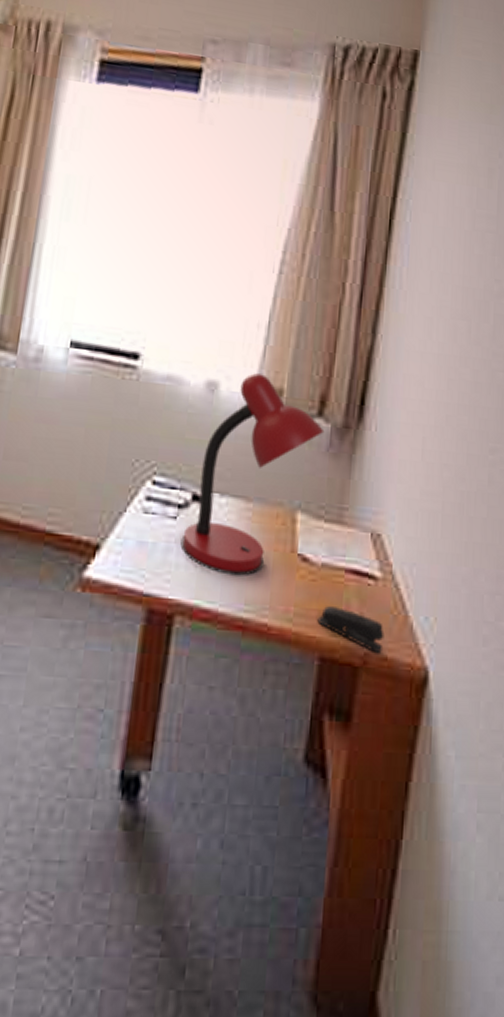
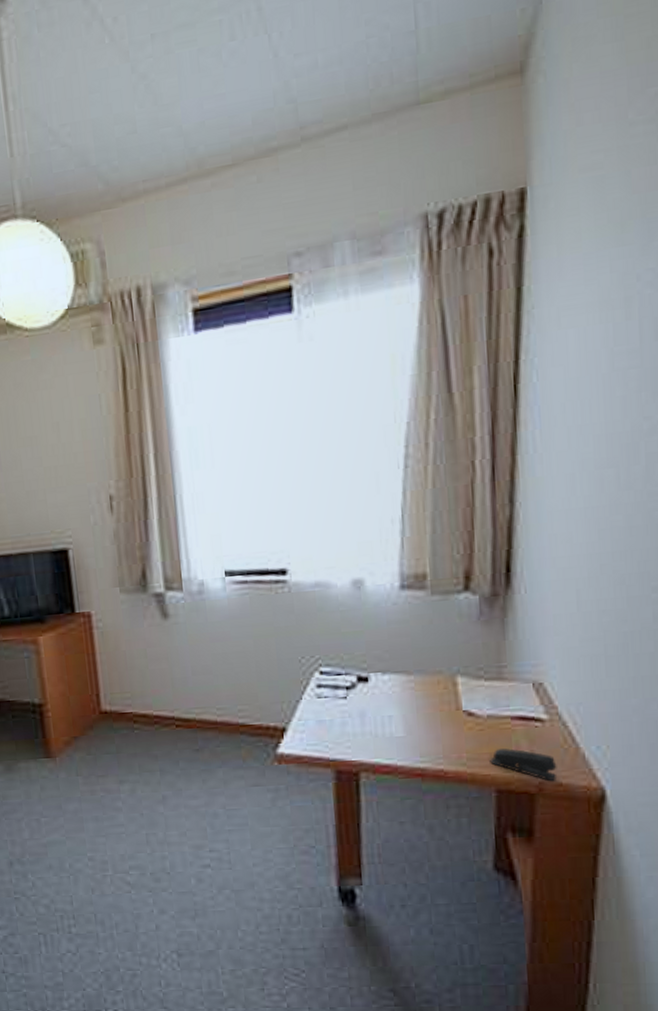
desk lamp: present [180,373,325,576] -> none [354,564,473,736]

